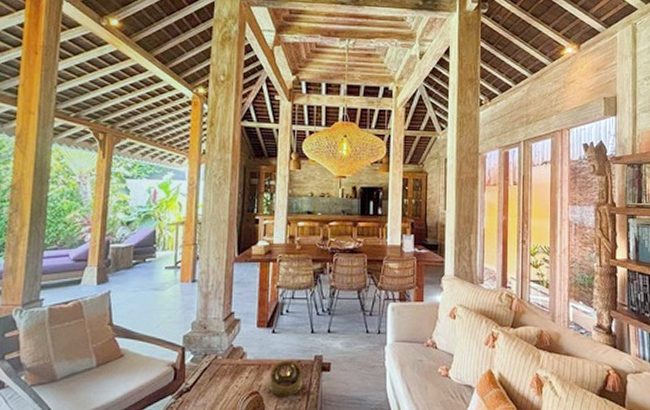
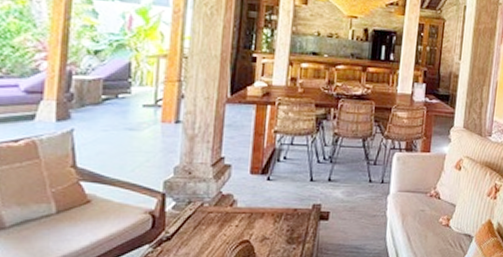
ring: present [270,360,302,396] -> none [262,208,299,245]

